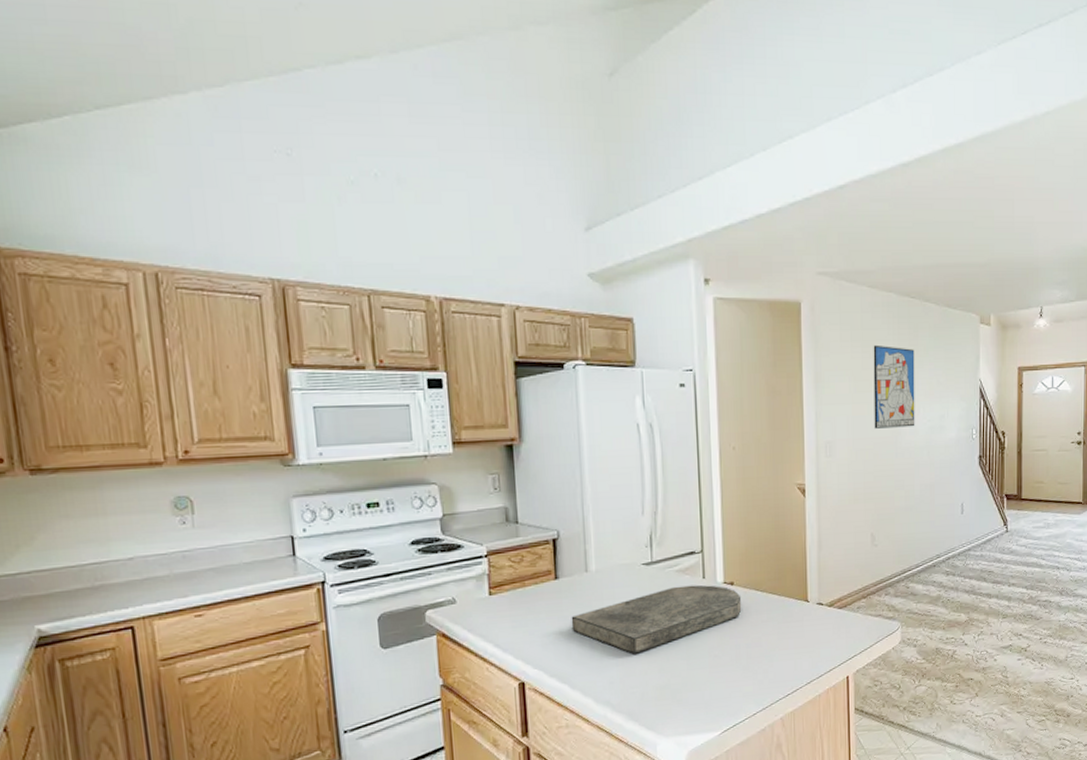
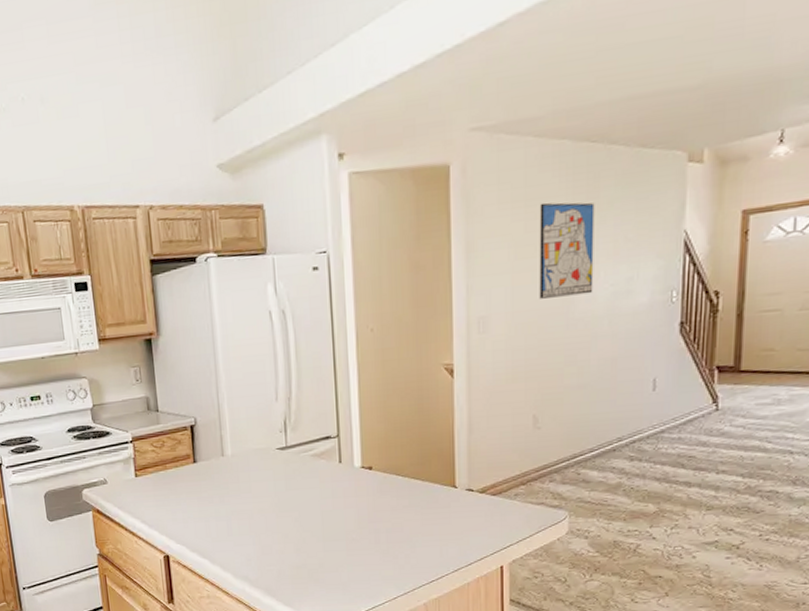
cutting board: present [571,584,742,654] -> none [209,469,381,534]

